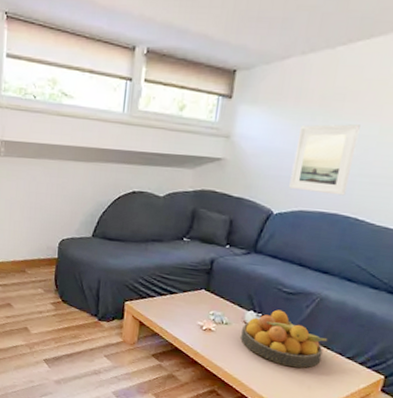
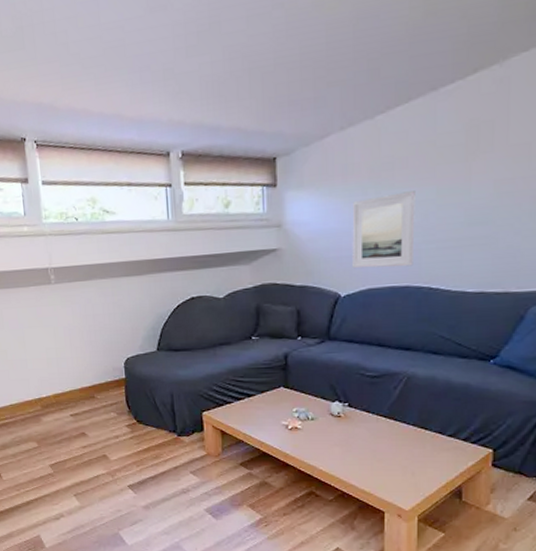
fruit bowl: present [240,310,328,368] -> none [330,396,424,455]

